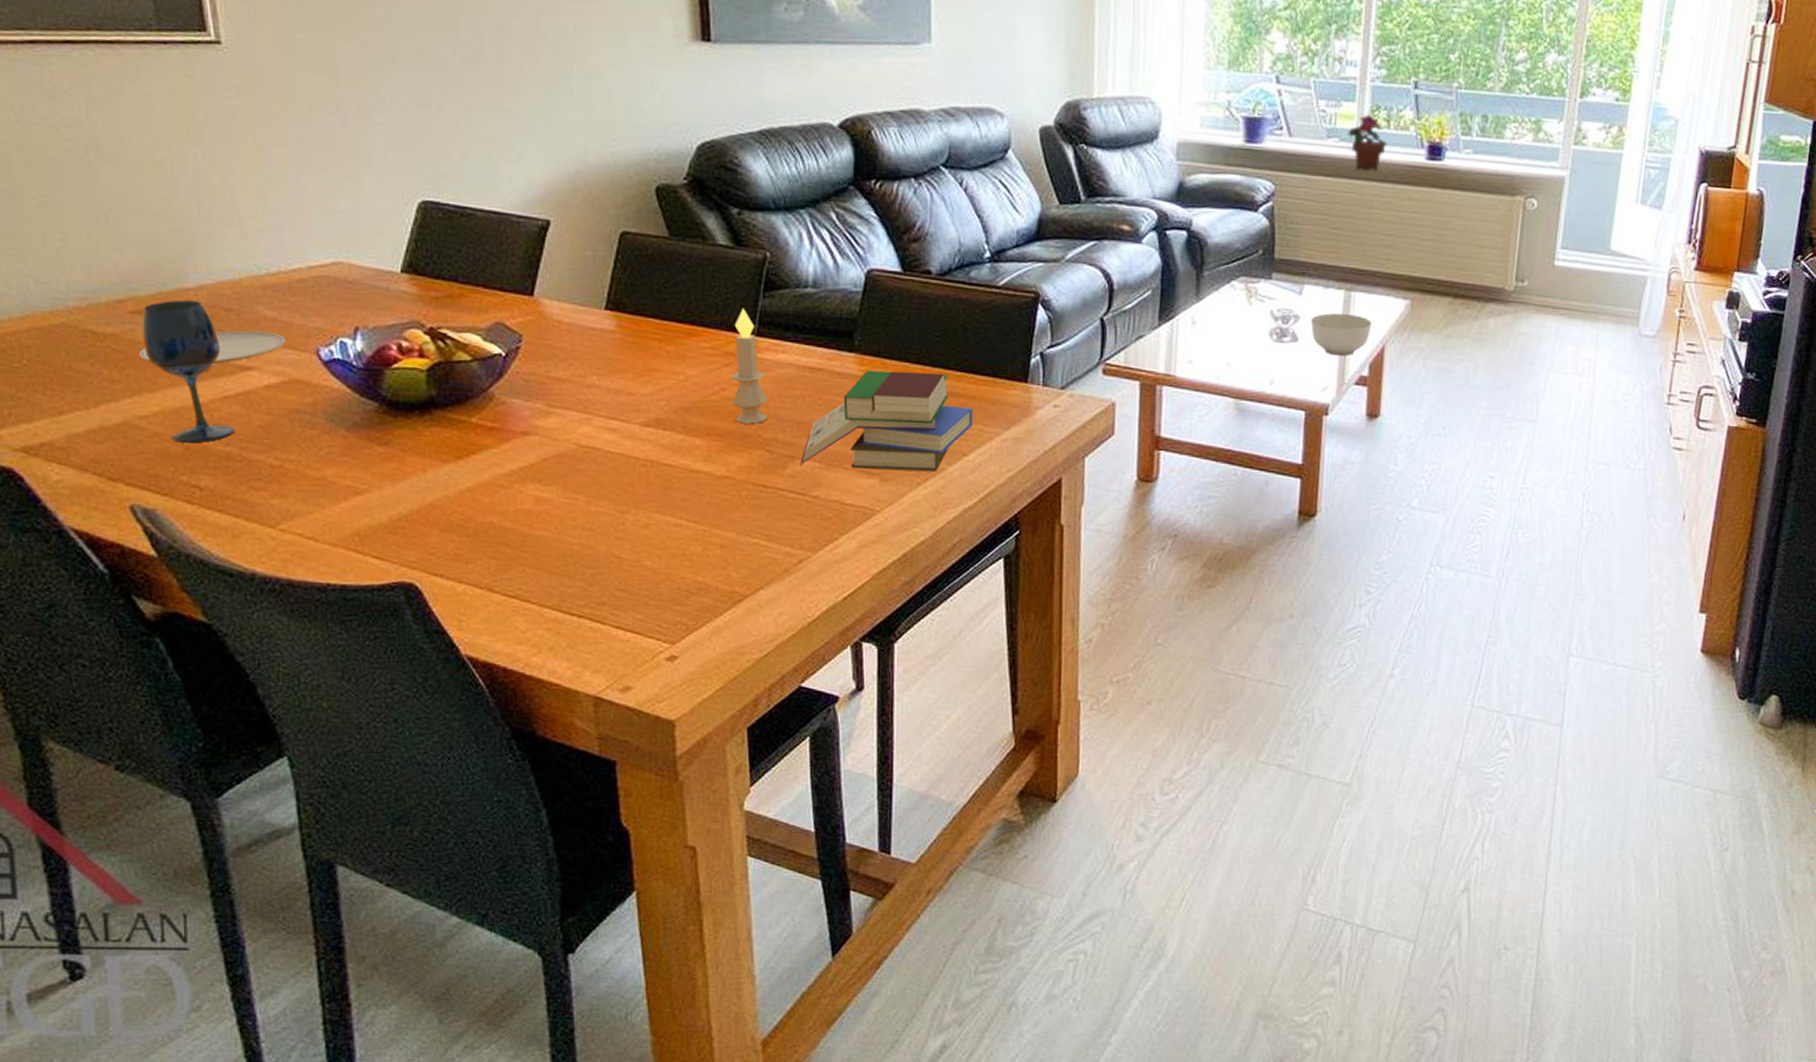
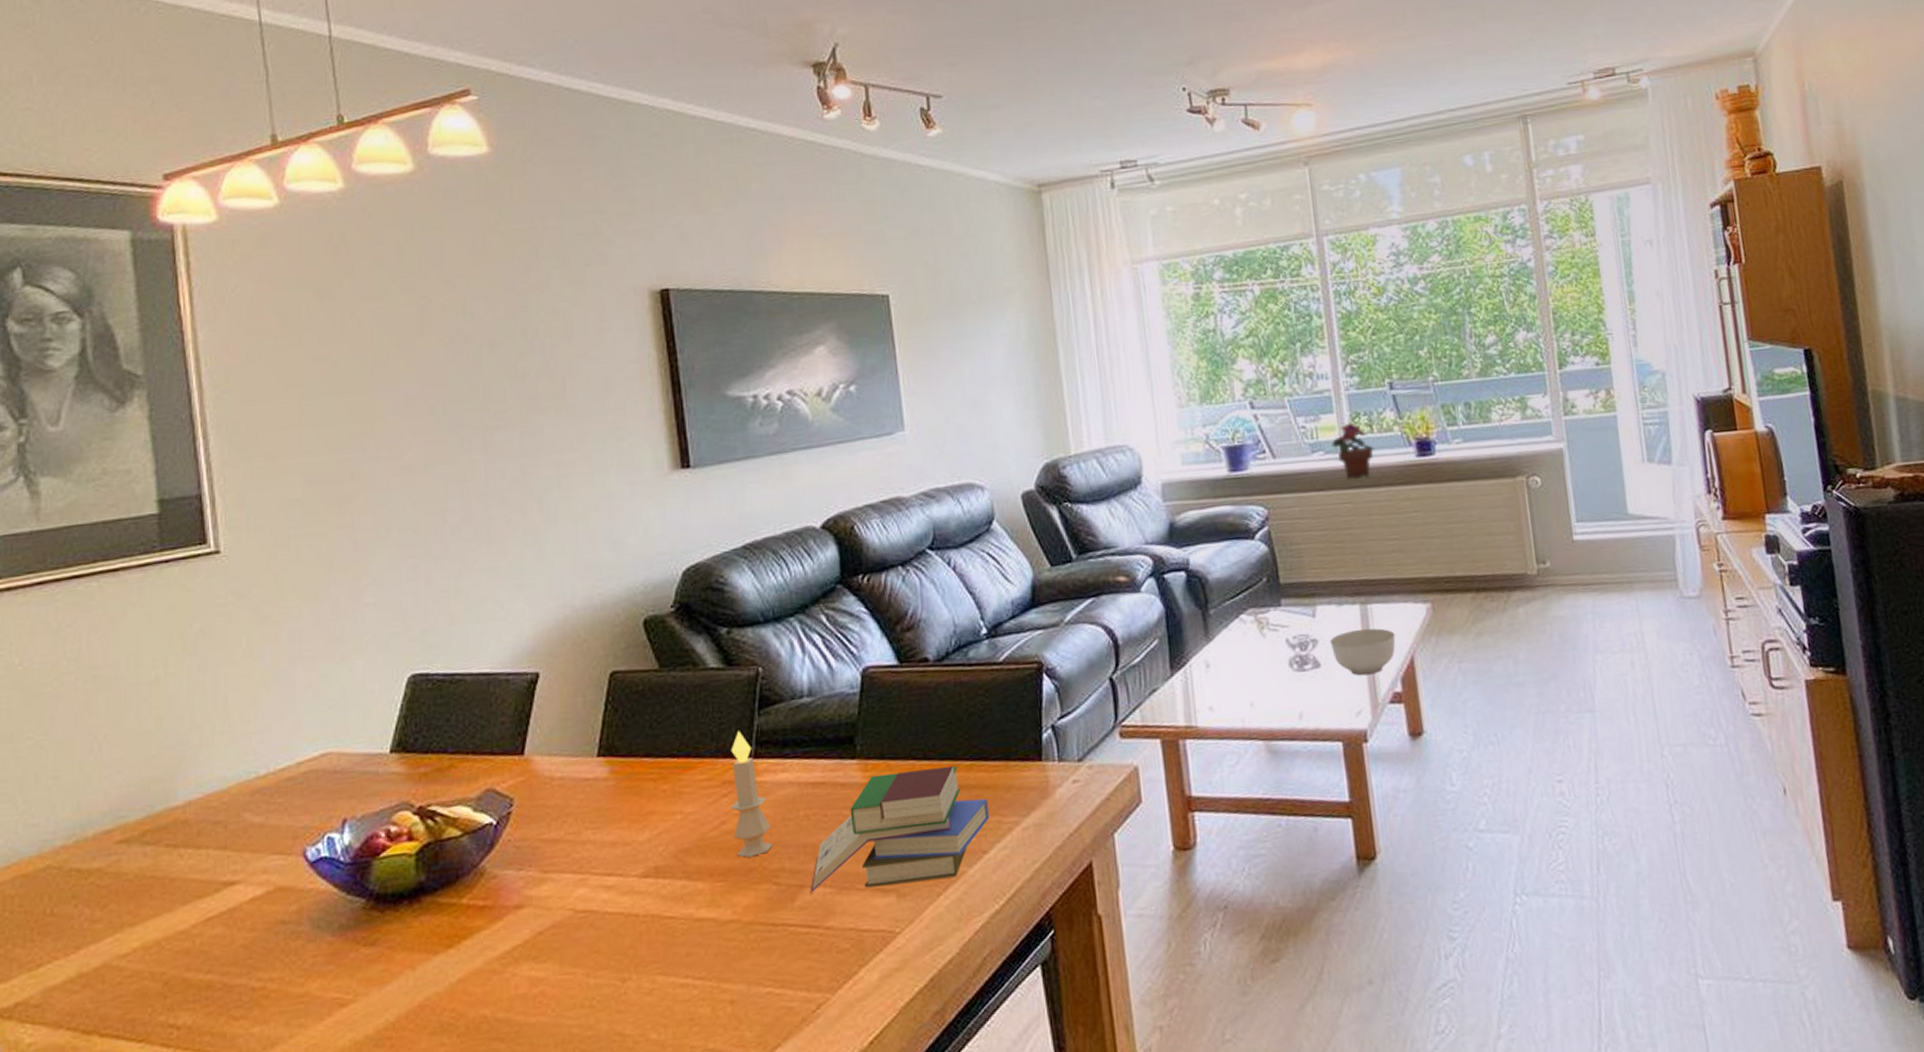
plate: present [138,330,285,364] -> none [122,839,272,894]
wineglass: present [141,300,235,443] -> none [127,818,217,978]

